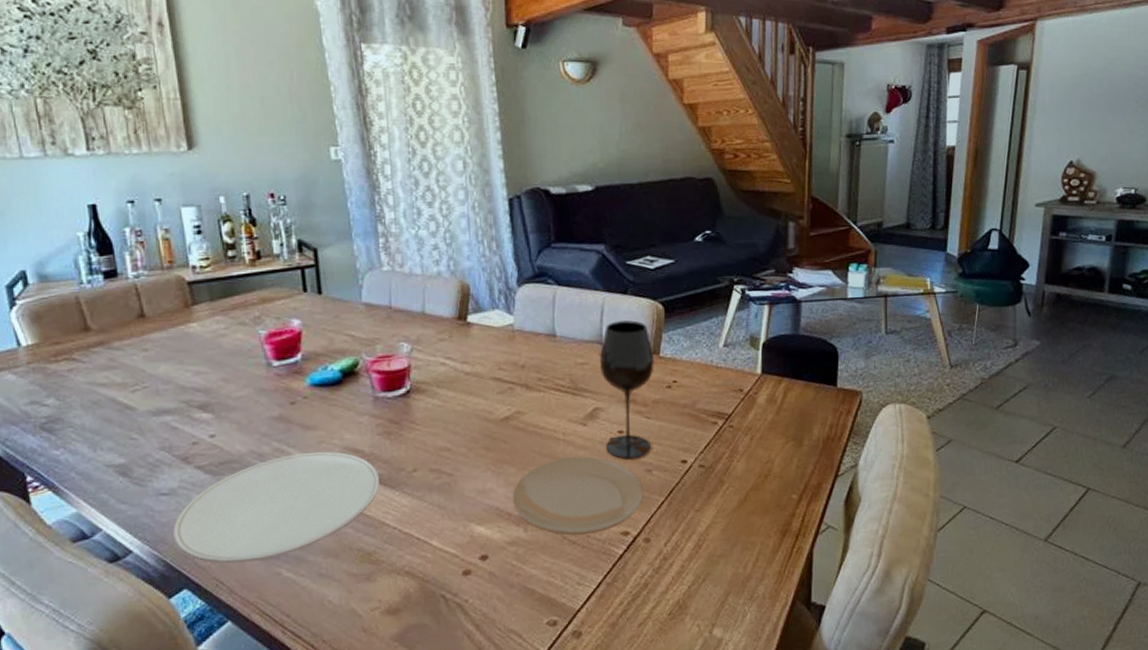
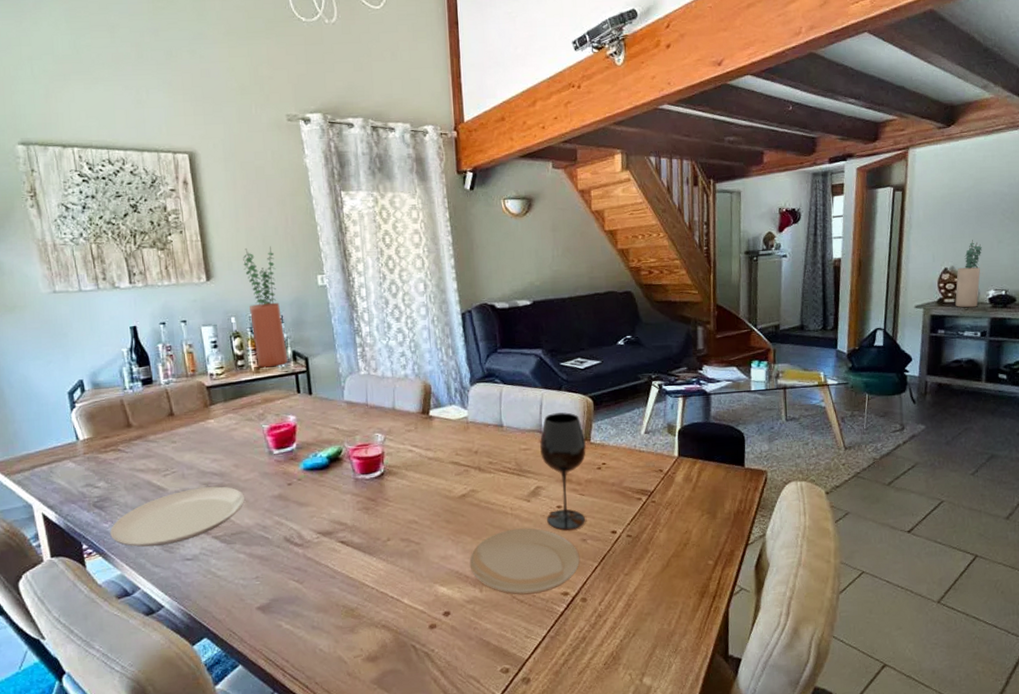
plate: none [62,405,236,480] -> present [110,486,245,547]
plate: present [173,451,379,563] -> none [196,524,360,617]
vase: none [235,109,292,260] -> present [243,246,288,368]
vase: none [1080,128,1112,208] -> present [955,239,982,308]

